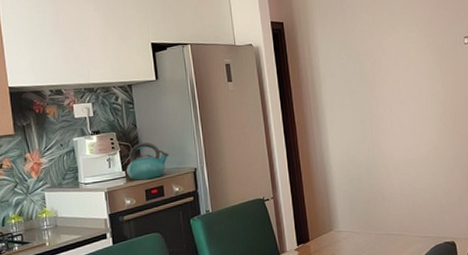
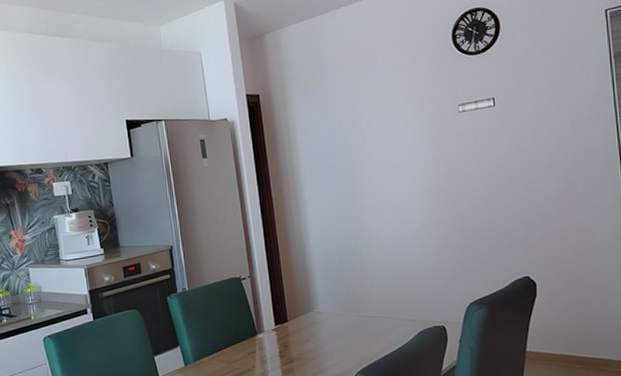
kettle: present [126,142,170,181] -> none [104,219,146,258]

